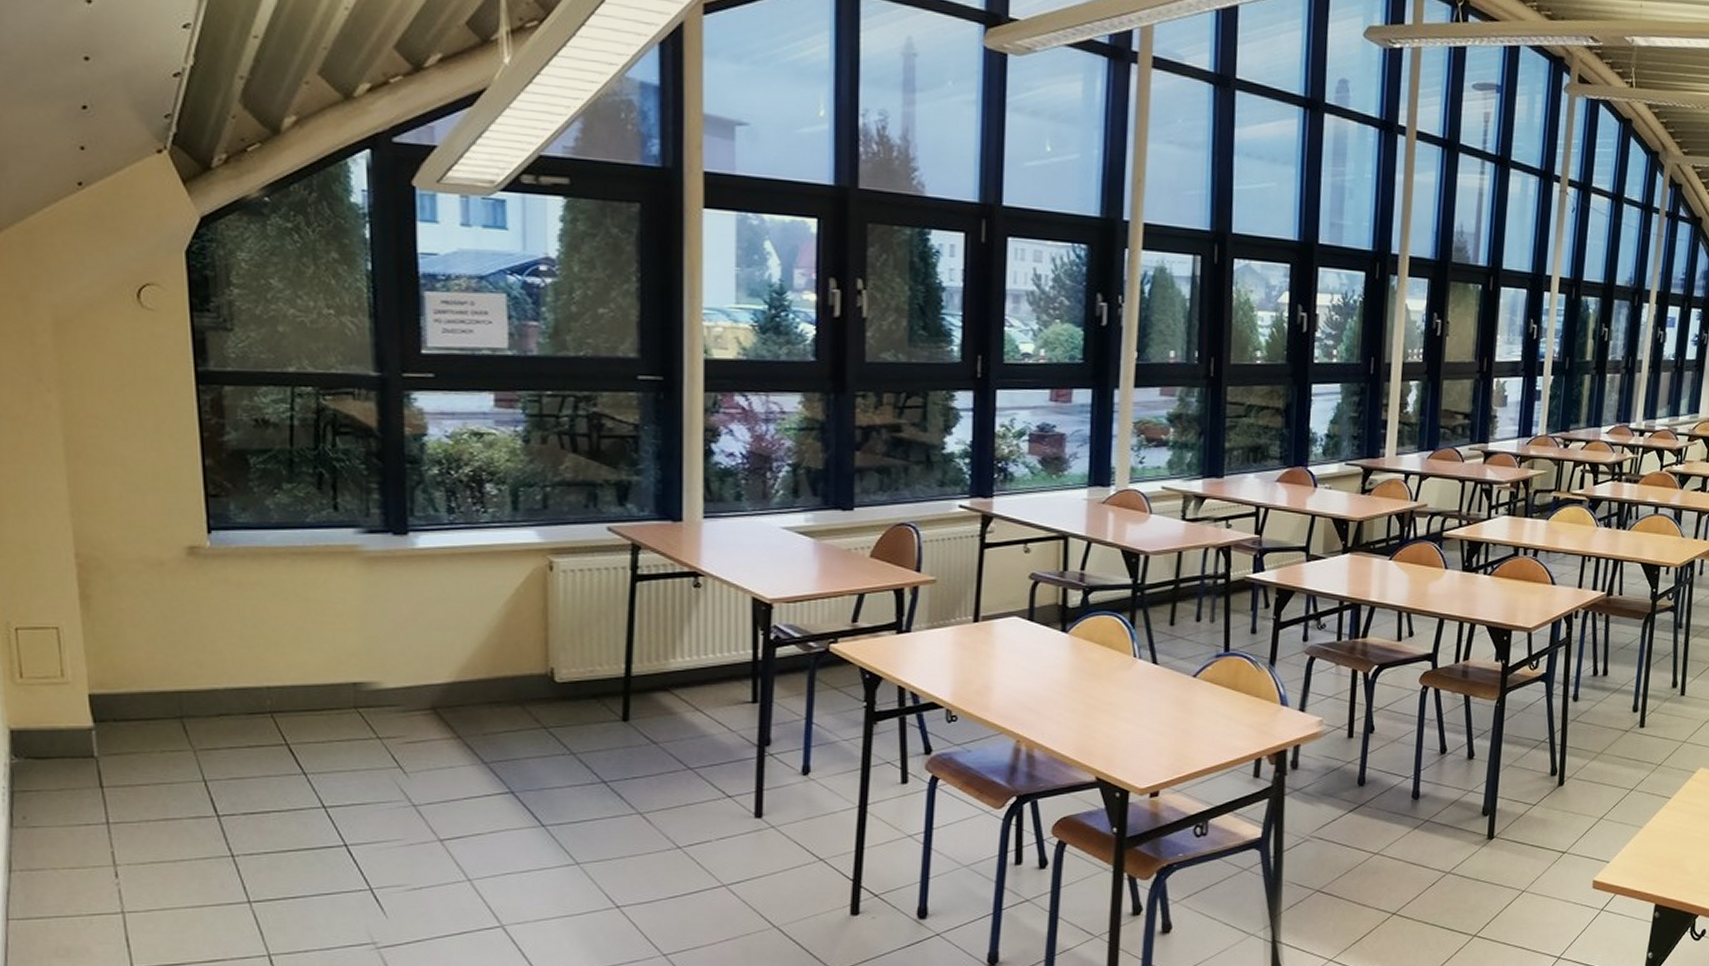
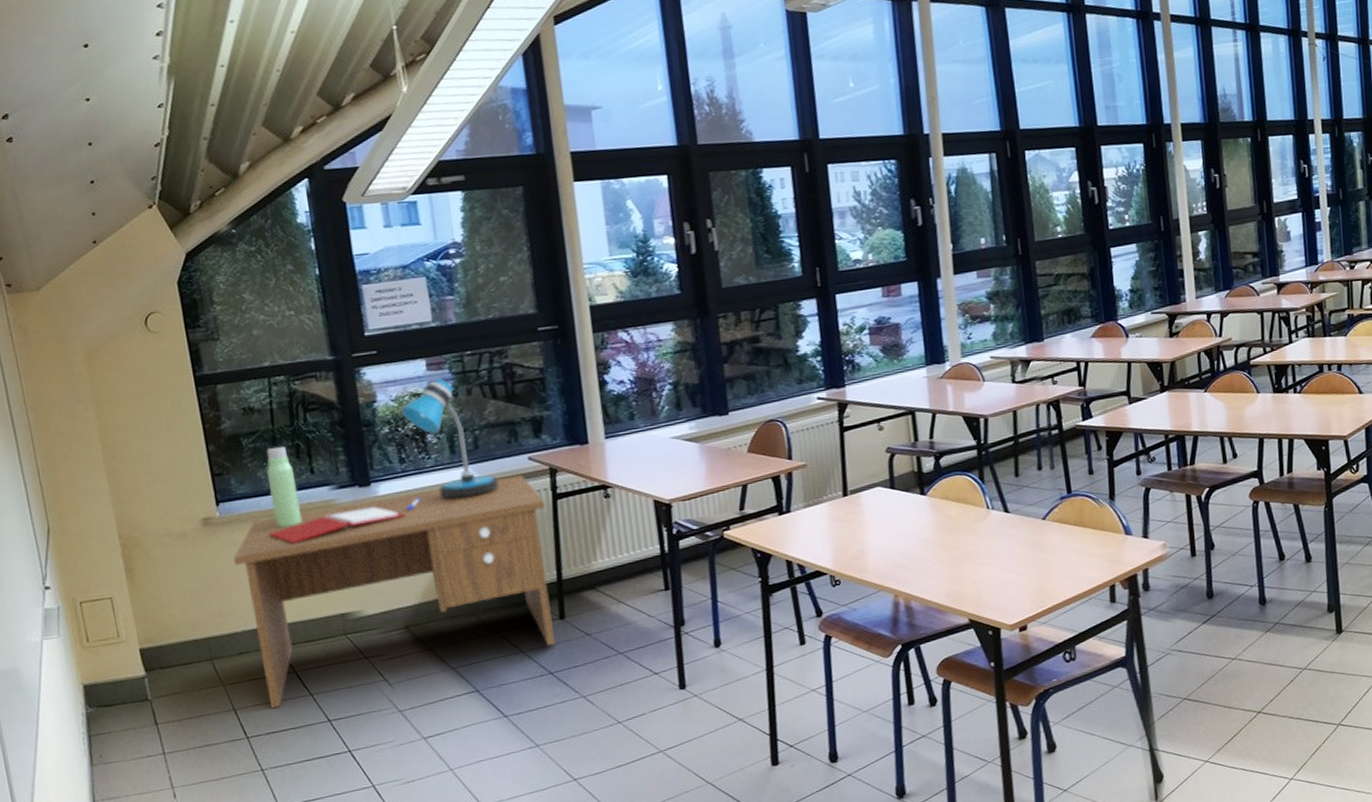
desk: none [223,418,620,785] -> present [233,378,556,709]

